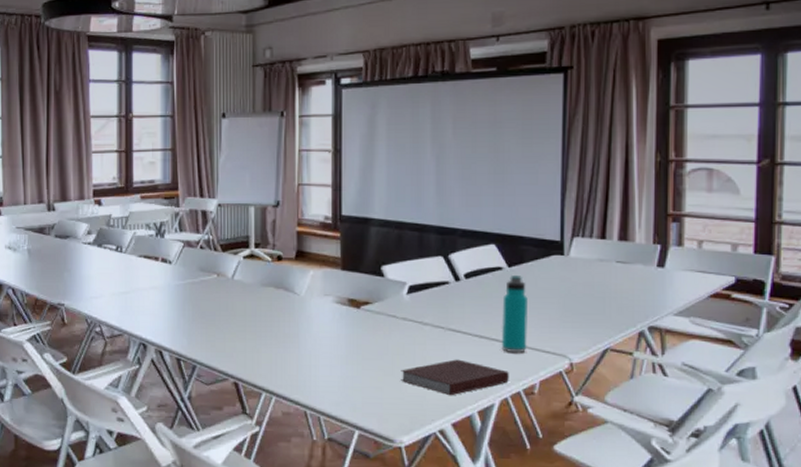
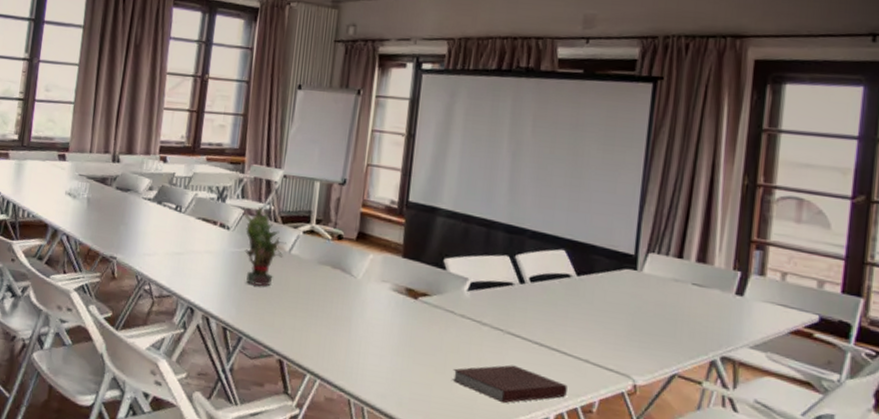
potted plant: none [184,238,228,315] -> present [244,207,286,287]
water bottle: present [501,276,528,352] -> none [562,285,594,367]

